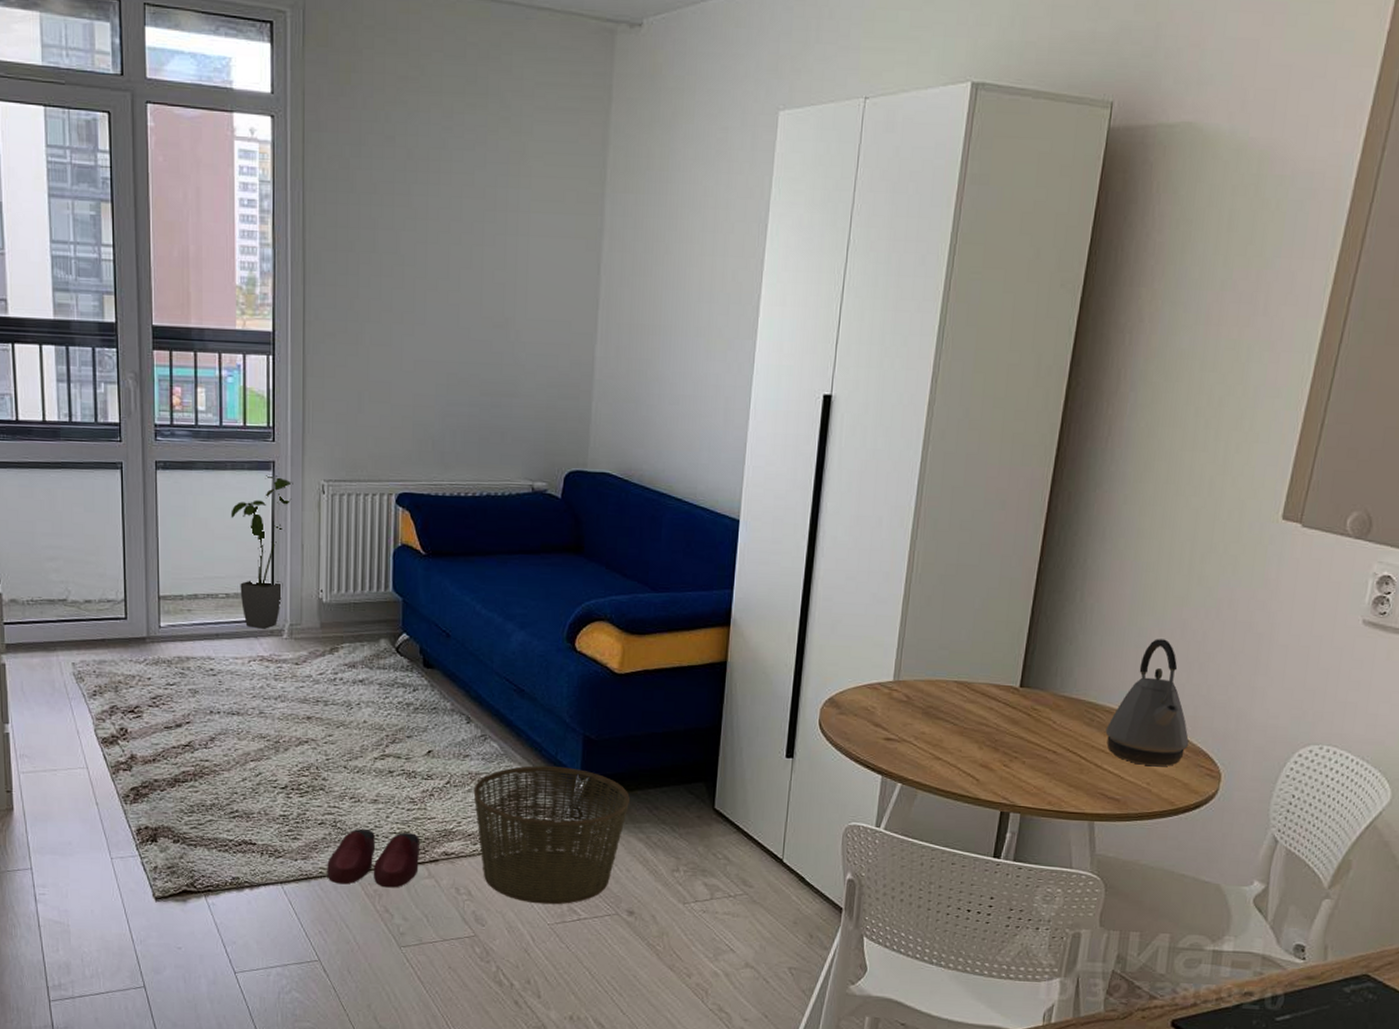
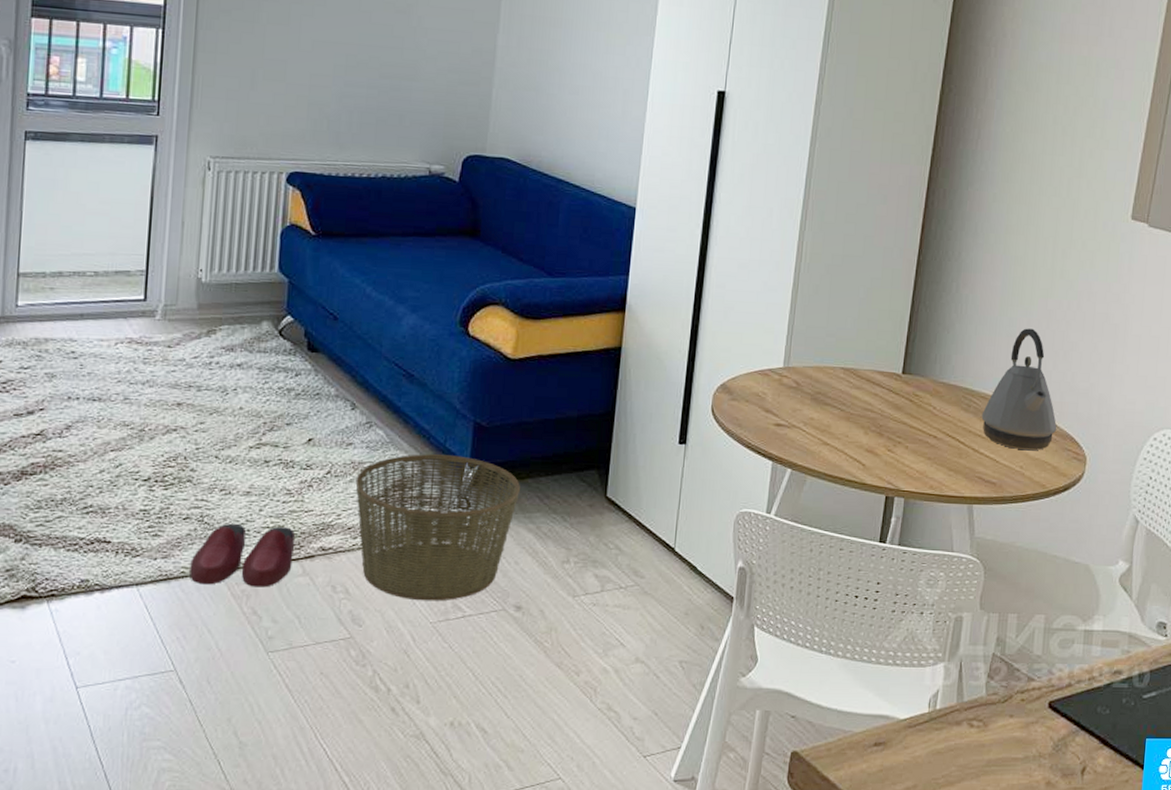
house plant: present [231,475,293,630] -> none [105,149,177,311]

